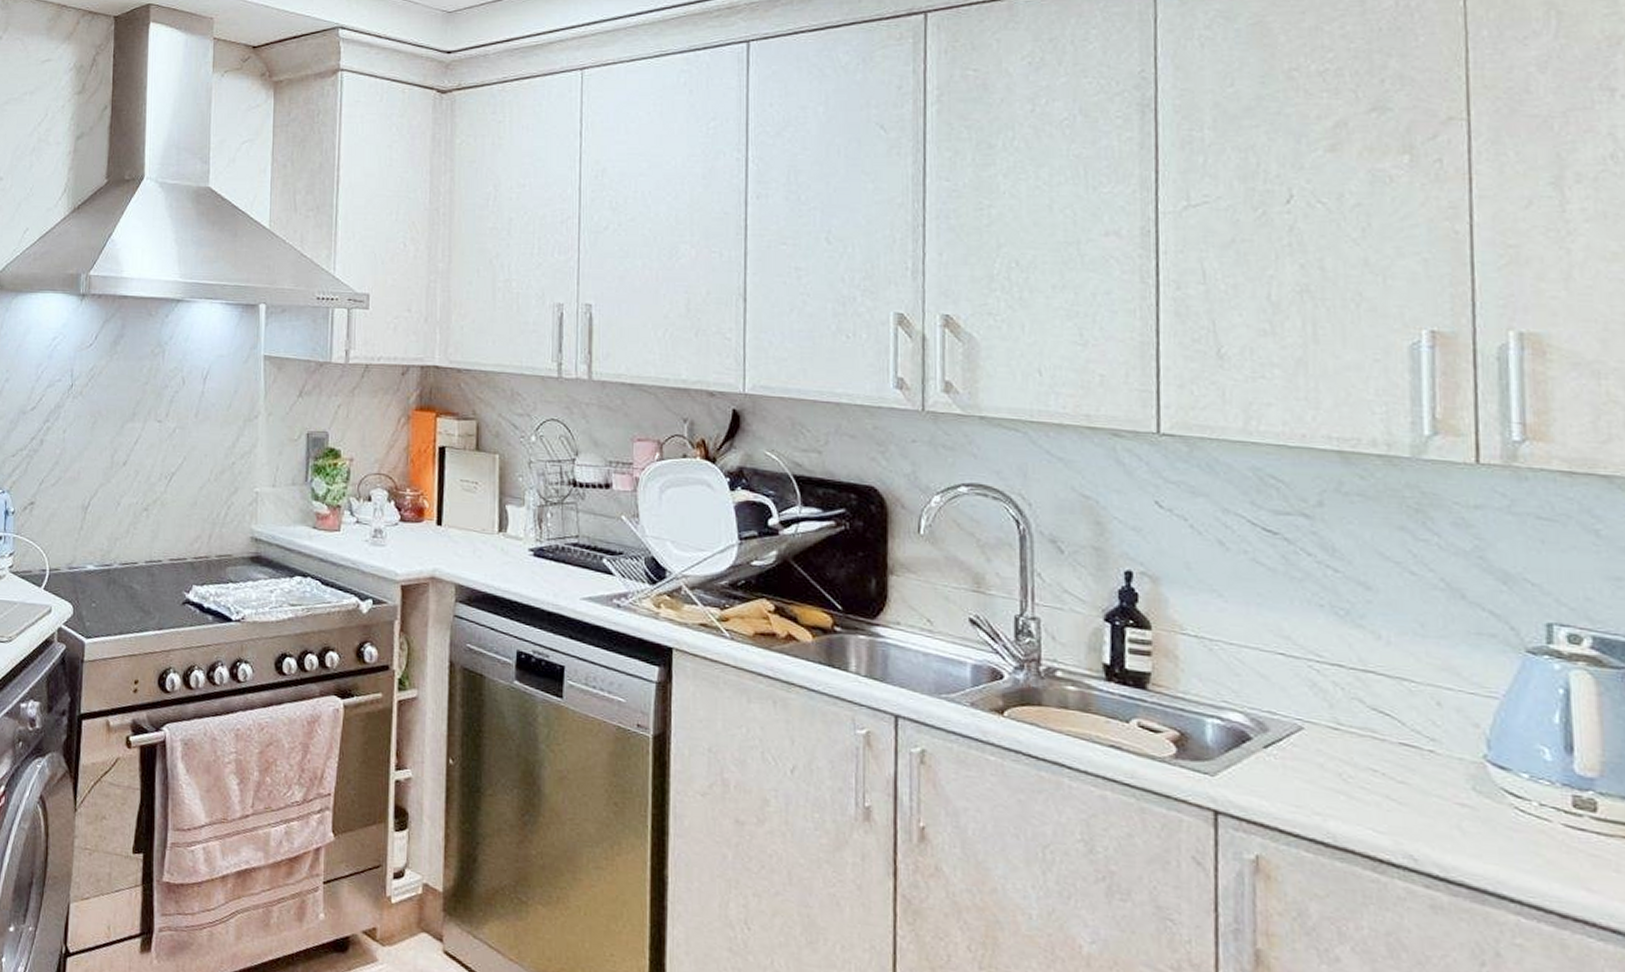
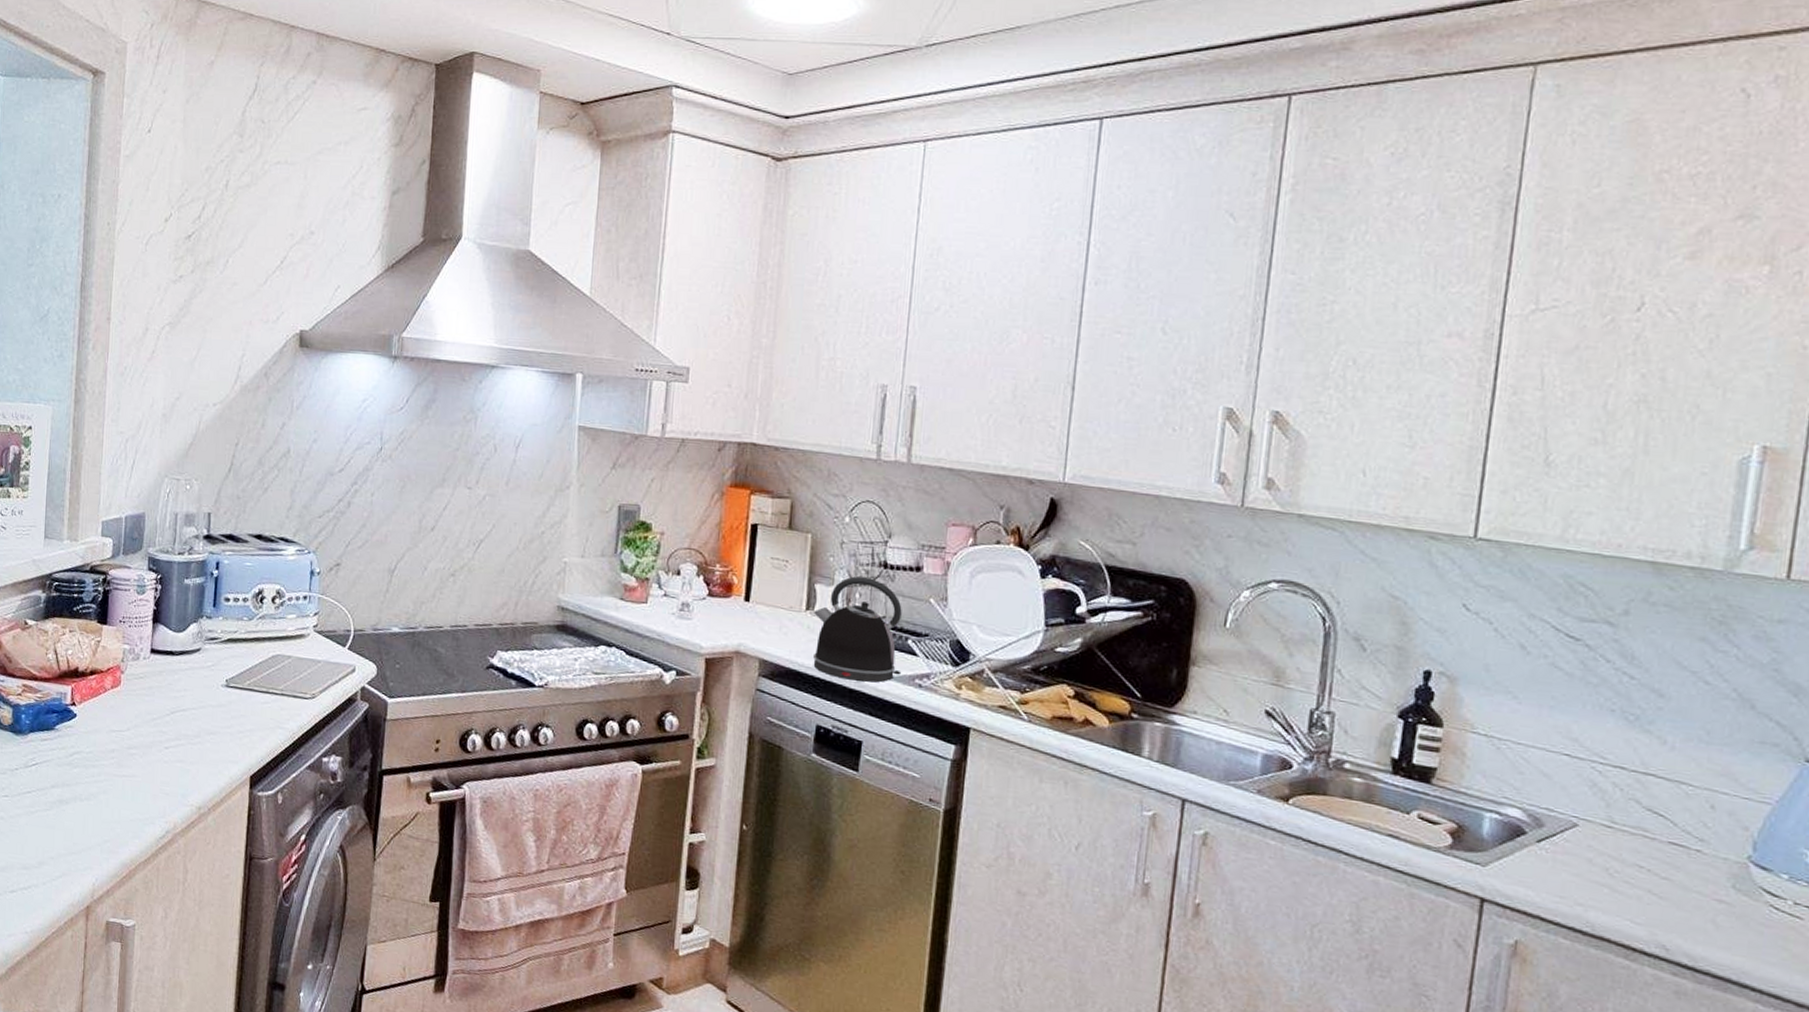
kettle: none [507,496,599,604] -> present [813,576,902,683]

